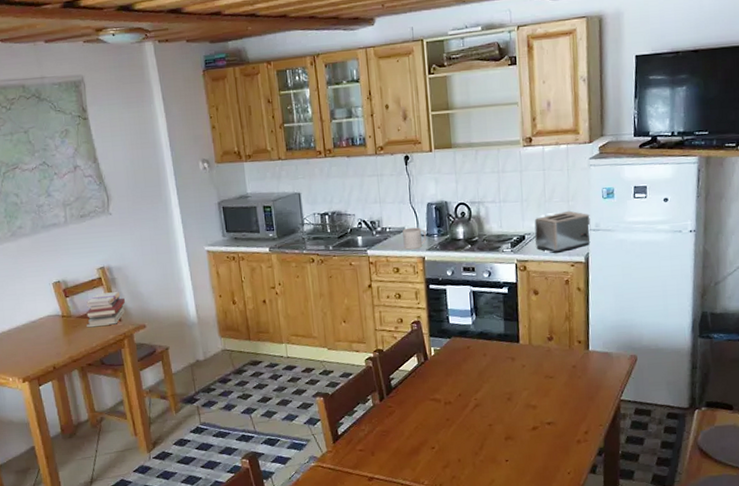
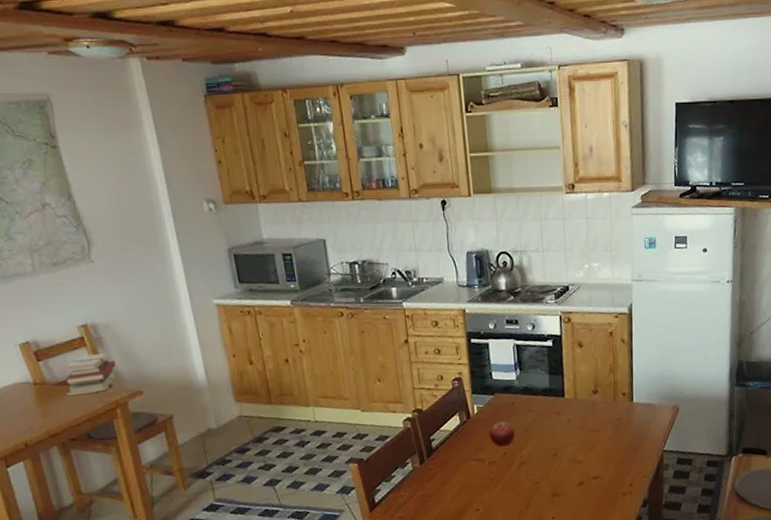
mug: present [402,227,426,250] -> none [441,277,467,302]
fruit: none [445,364,470,388] -> present [489,421,515,447]
toaster: present [534,210,591,254] -> none [578,260,634,305]

